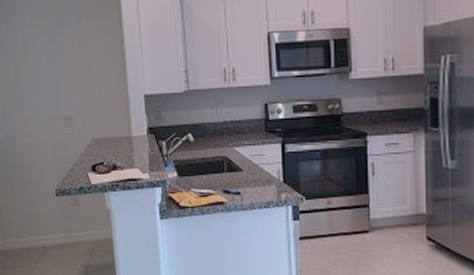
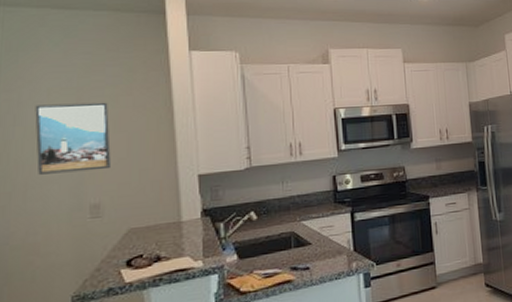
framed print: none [23,25,77,87] -> present [35,102,111,175]

